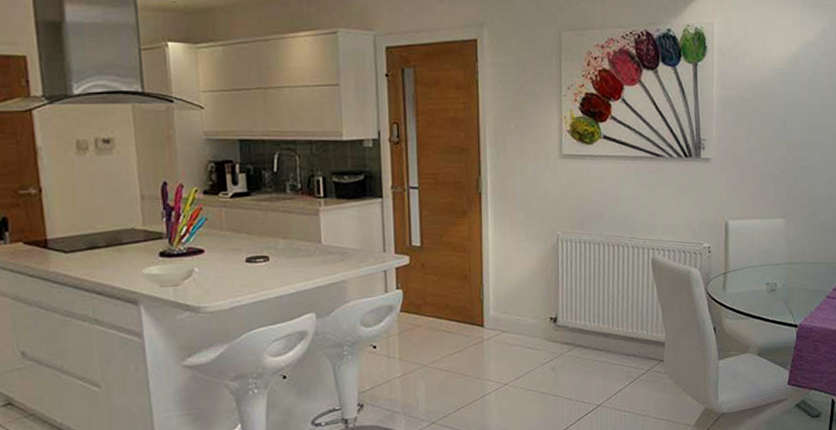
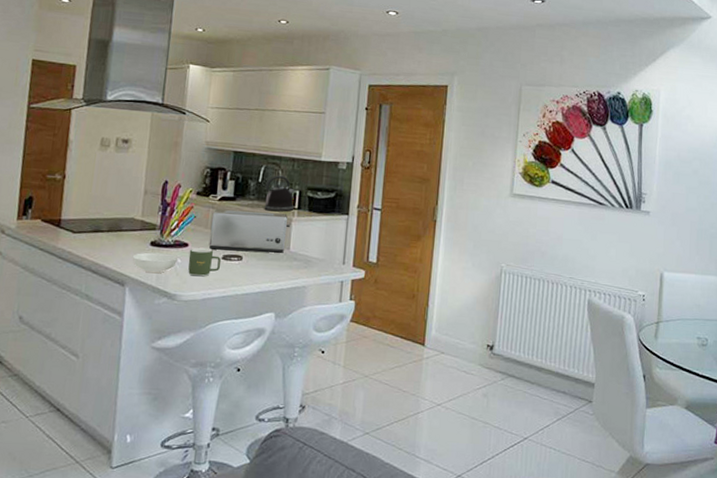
mug: none [206,253,246,285] -> present [188,248,221,277]
toaster: none [226,204,318,253] -> present [209,208,290,253]
kettle: none [282,161,320,203] -> present [263,175,295,212]

